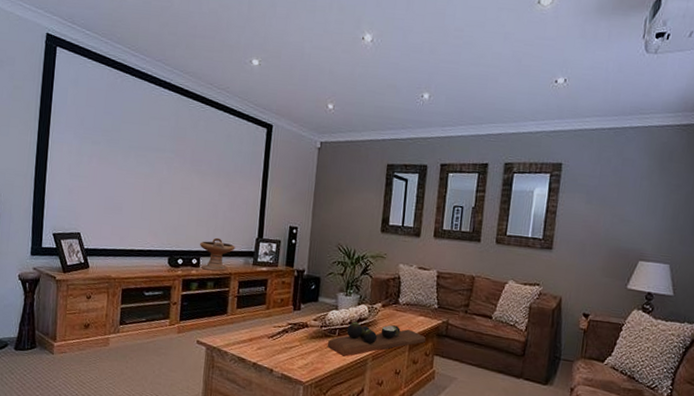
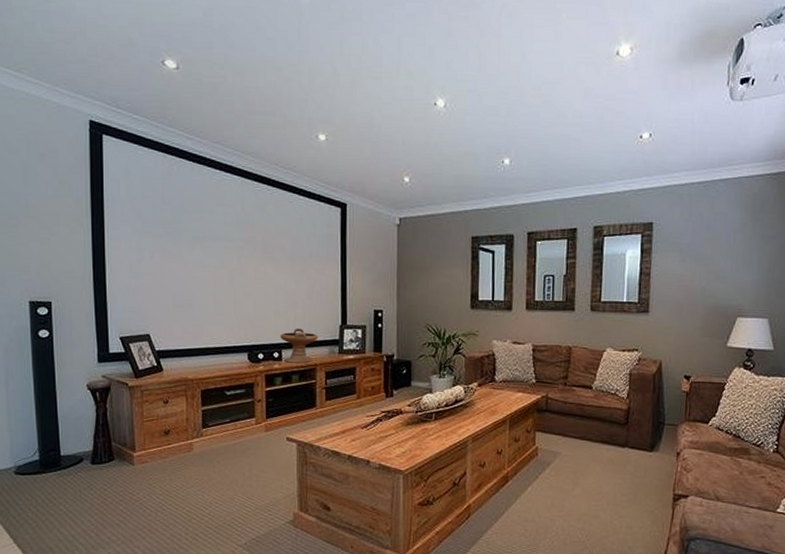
decorative tray: present [327,321,427,357] -> none [424,404,527,441]

